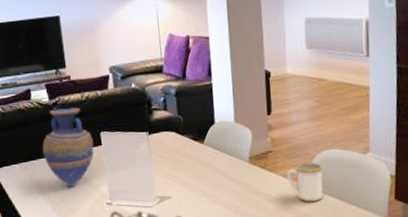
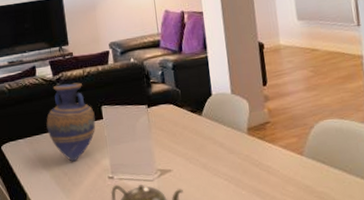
mug: present [287,162,324,202] -> none [286,133,325,174]

